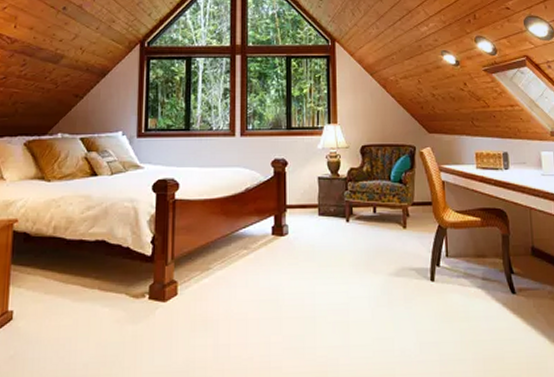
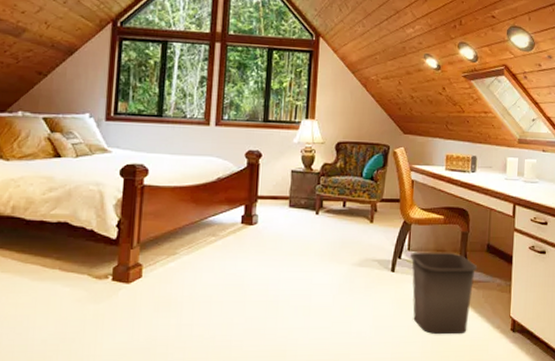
waste bin: none [448,257,524,350] -> present [409,252,478,334]

